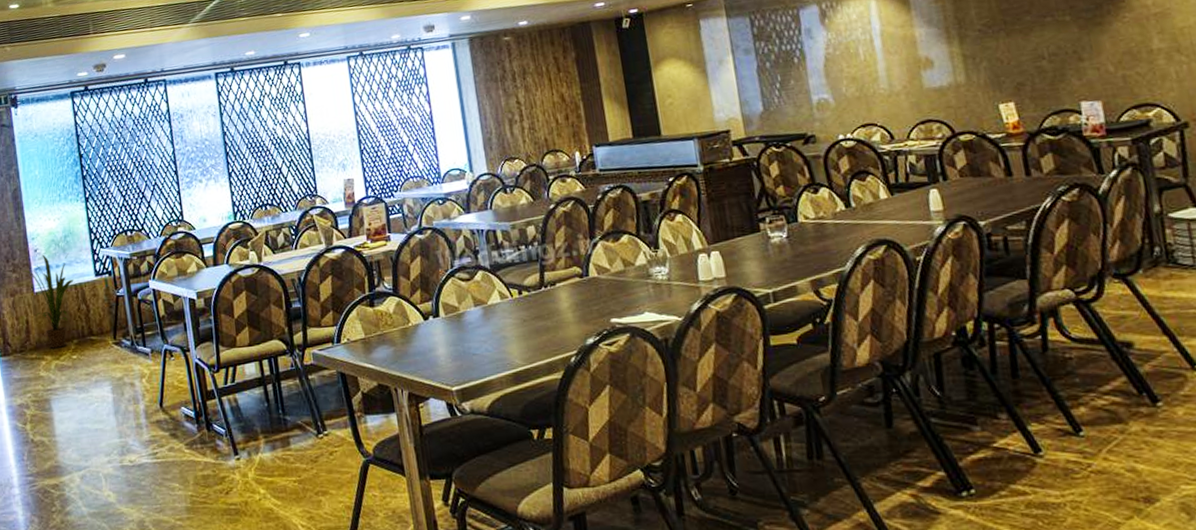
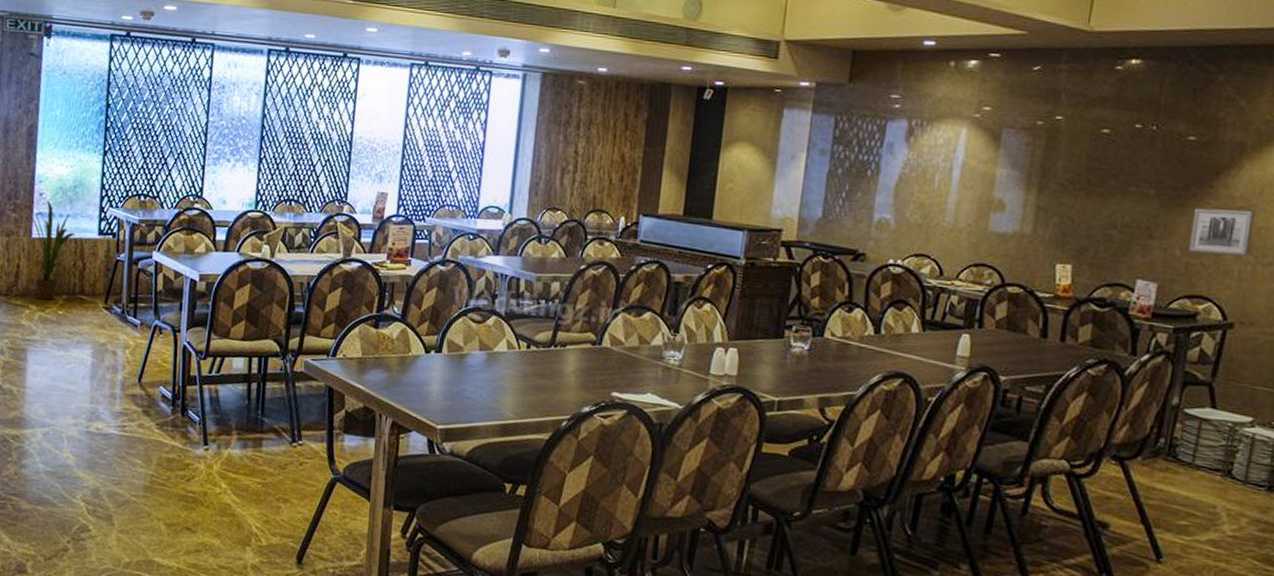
wall art: none [1113,14,1179,66] -> present [1189,208,1255,256]

